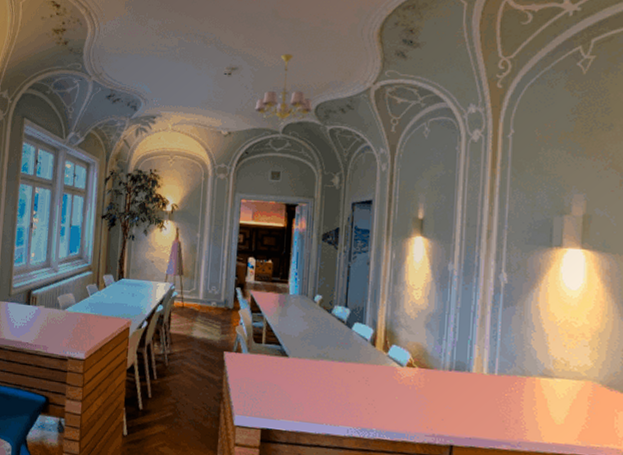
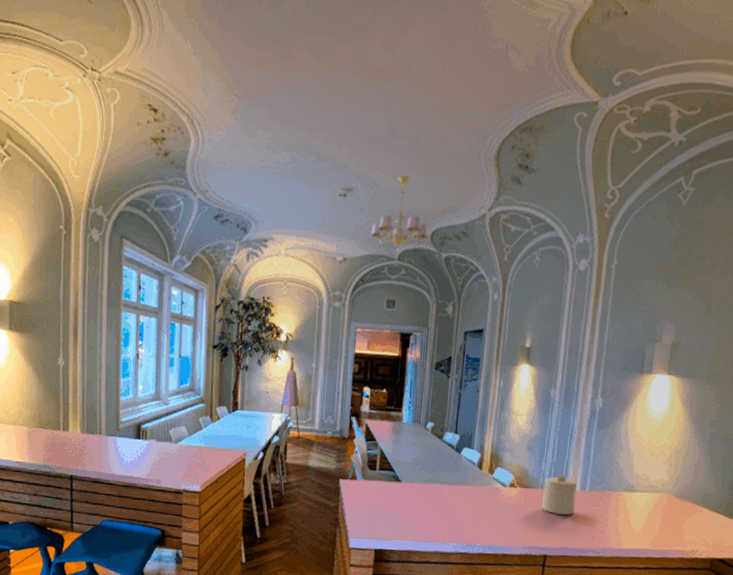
candle: none [445,355,484,401] -> present [542,474,577,515]

